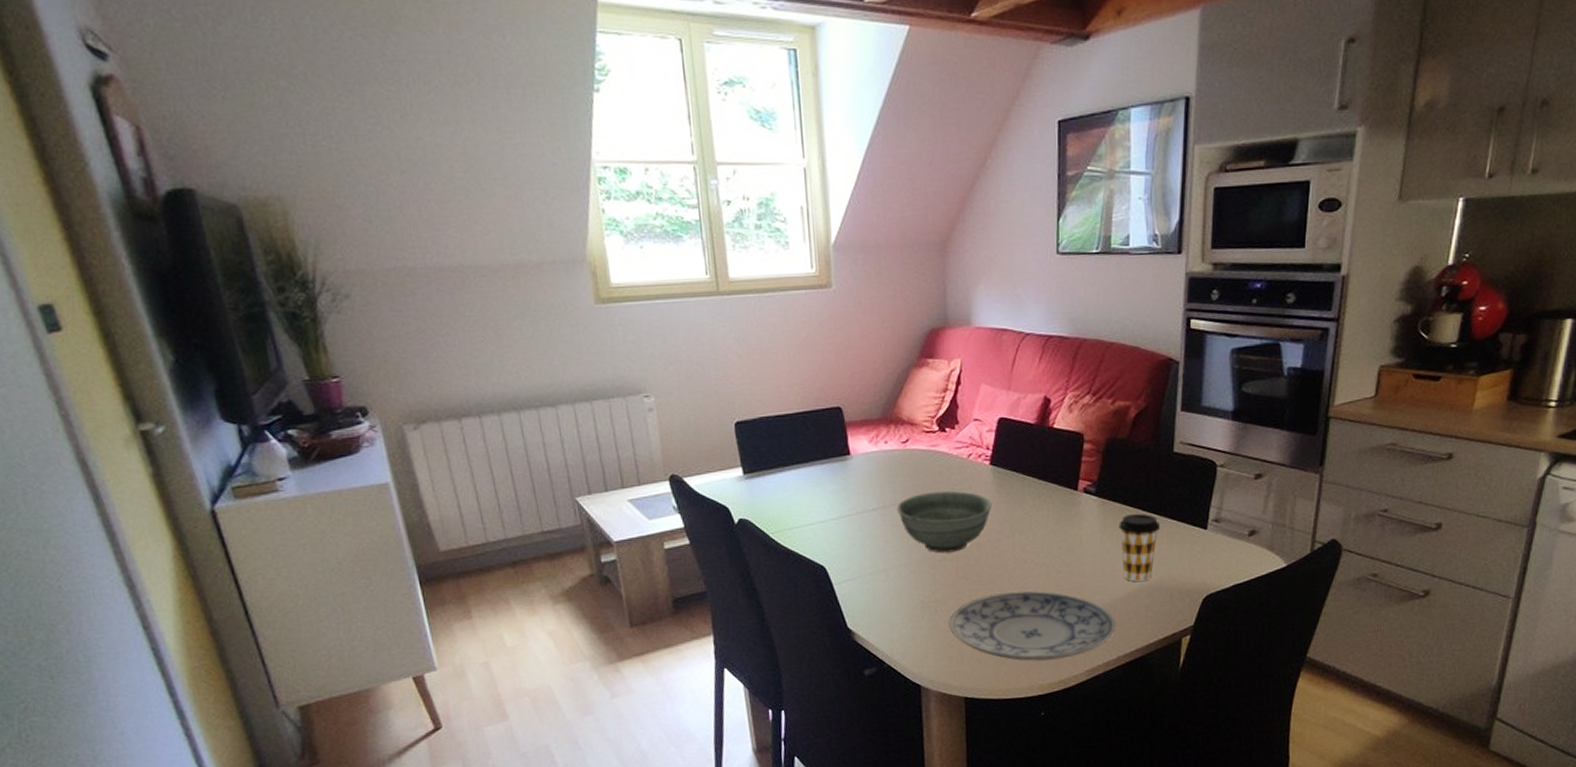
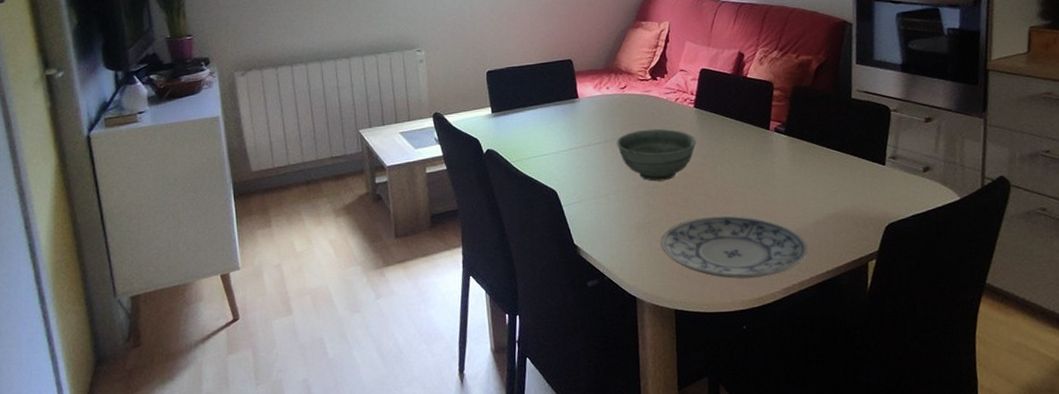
coffee cup: present [1119,513,1161,582] -> none [806,150,844,211]

